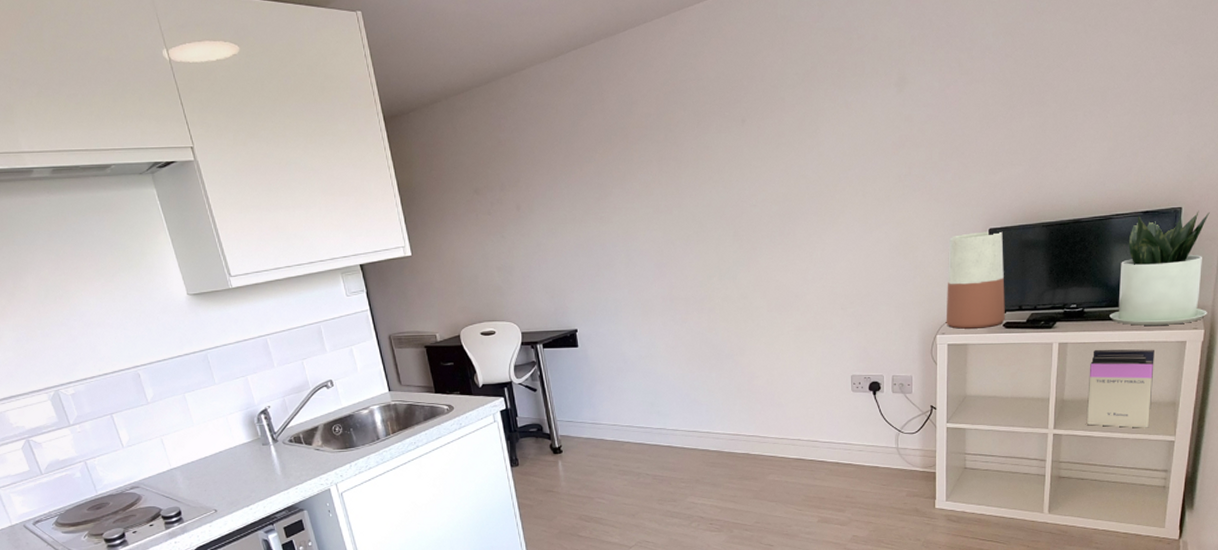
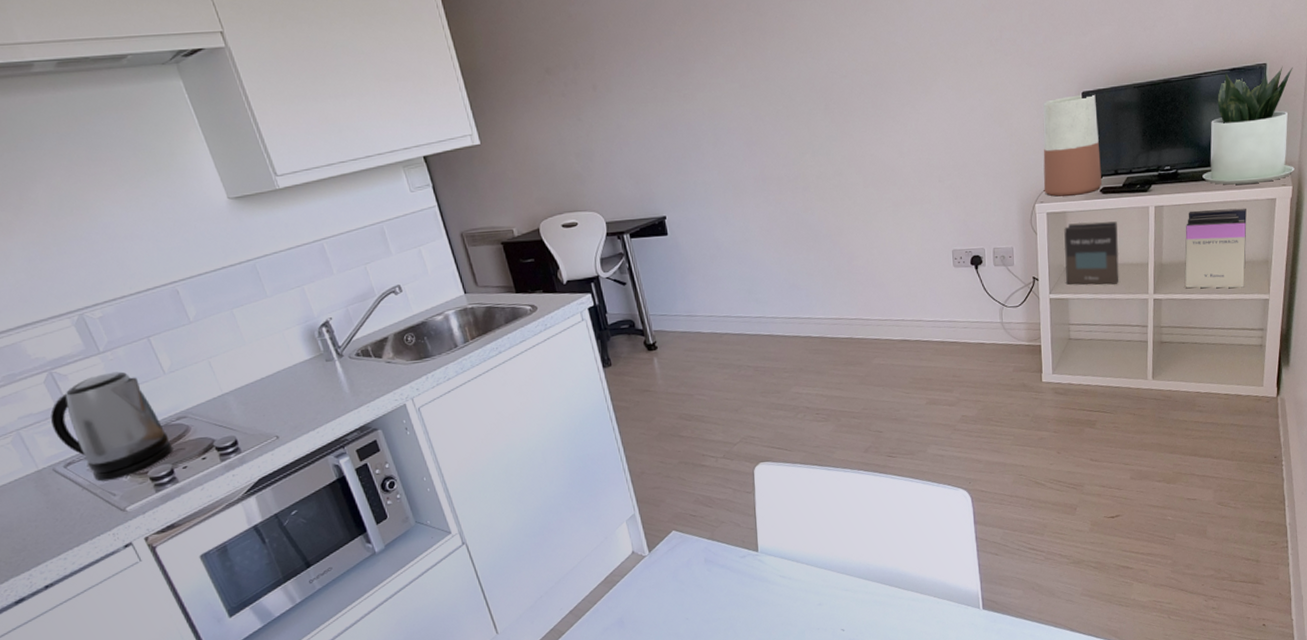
kettle: none [24,443,126,540] -> present [50,371,173,482]
books: none [963,354,1020,417] -> present [1064,221,1119,285]

